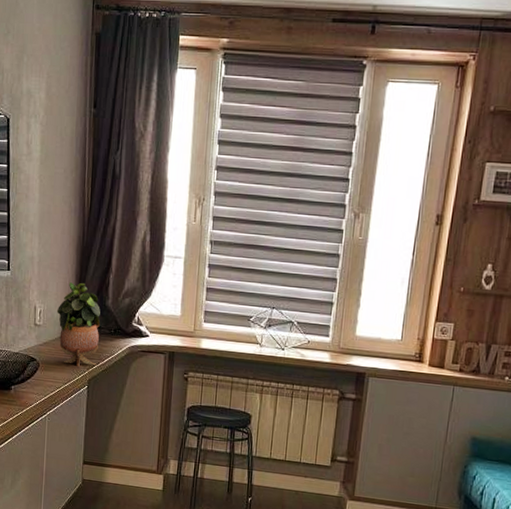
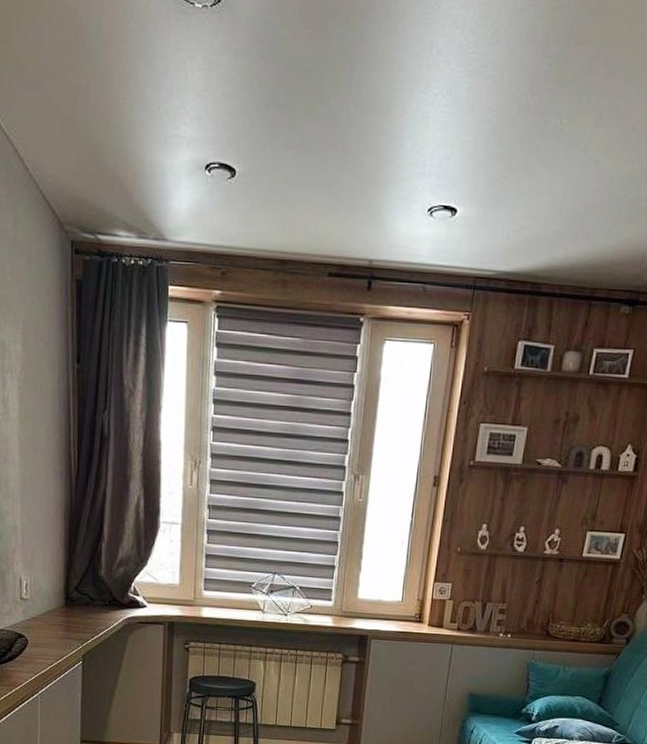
potted plant: present [56,282,100,366] -> none [45,552,93,641]

